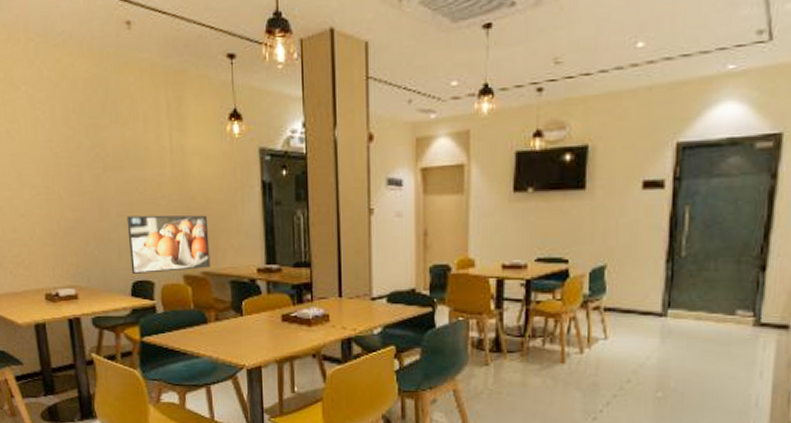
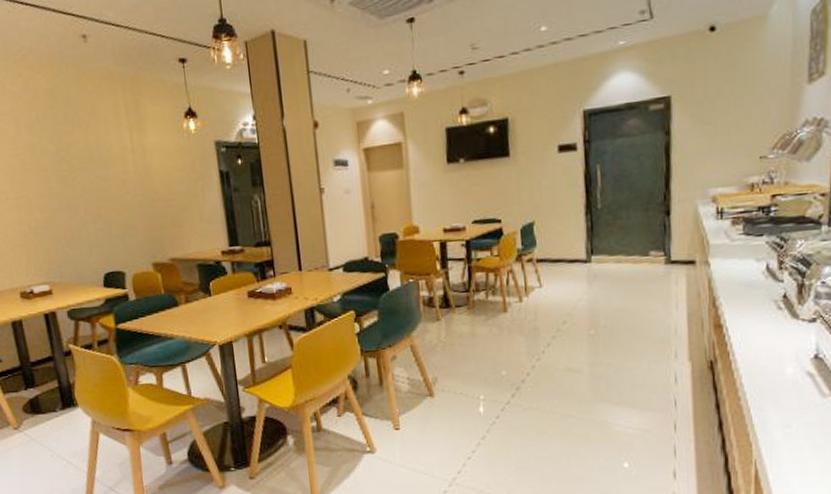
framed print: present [127,215,210,274] -> none [94,206,177,266]

